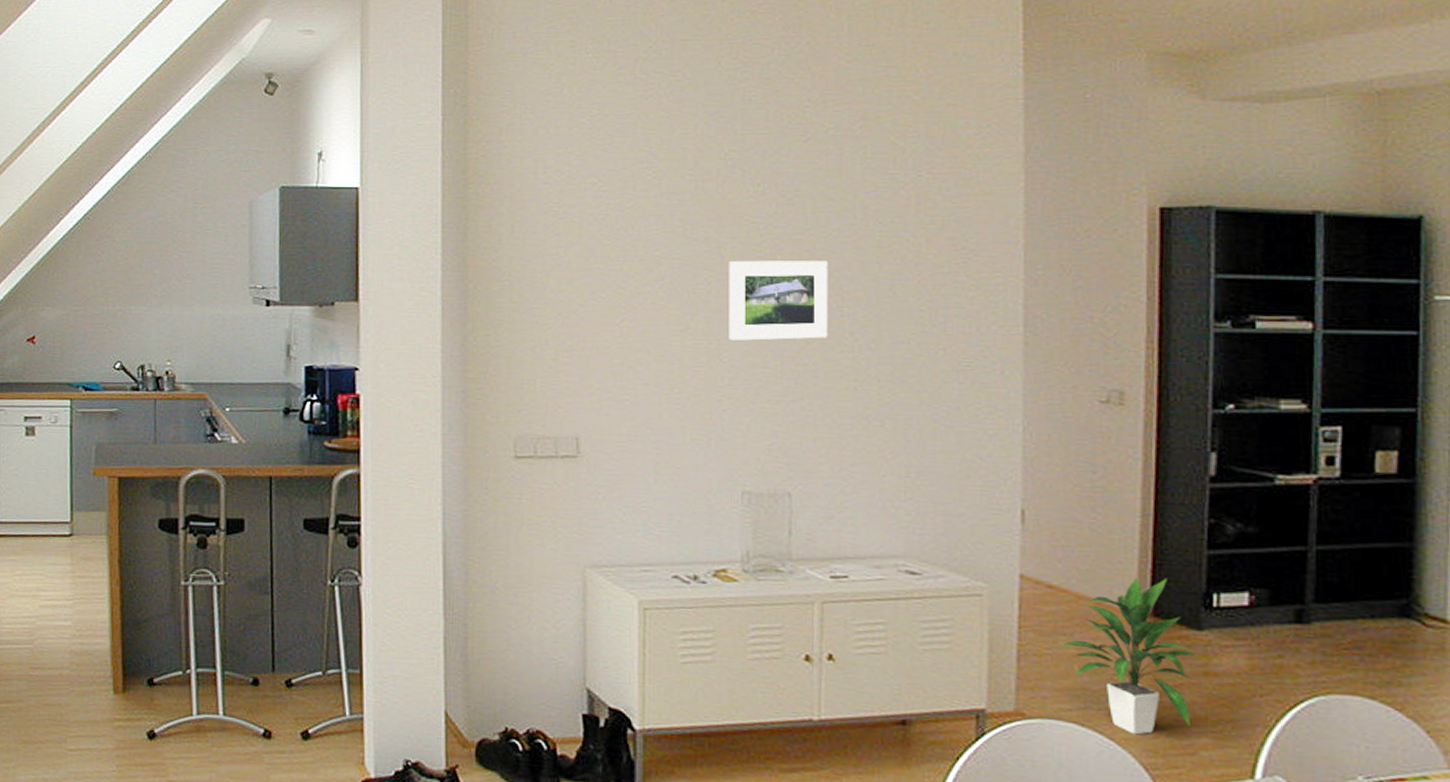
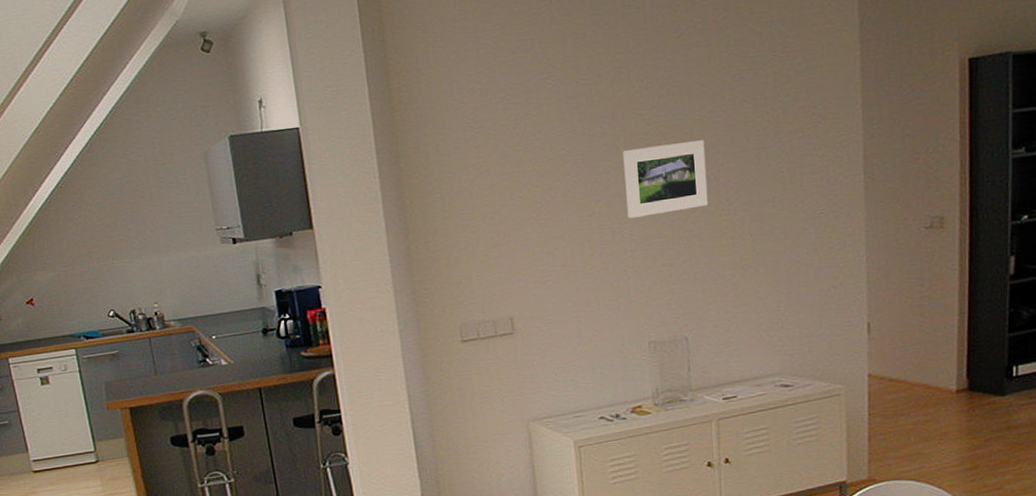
indoor plant: present [1058,577,1201,735] -> none [898,360,1004,482]

